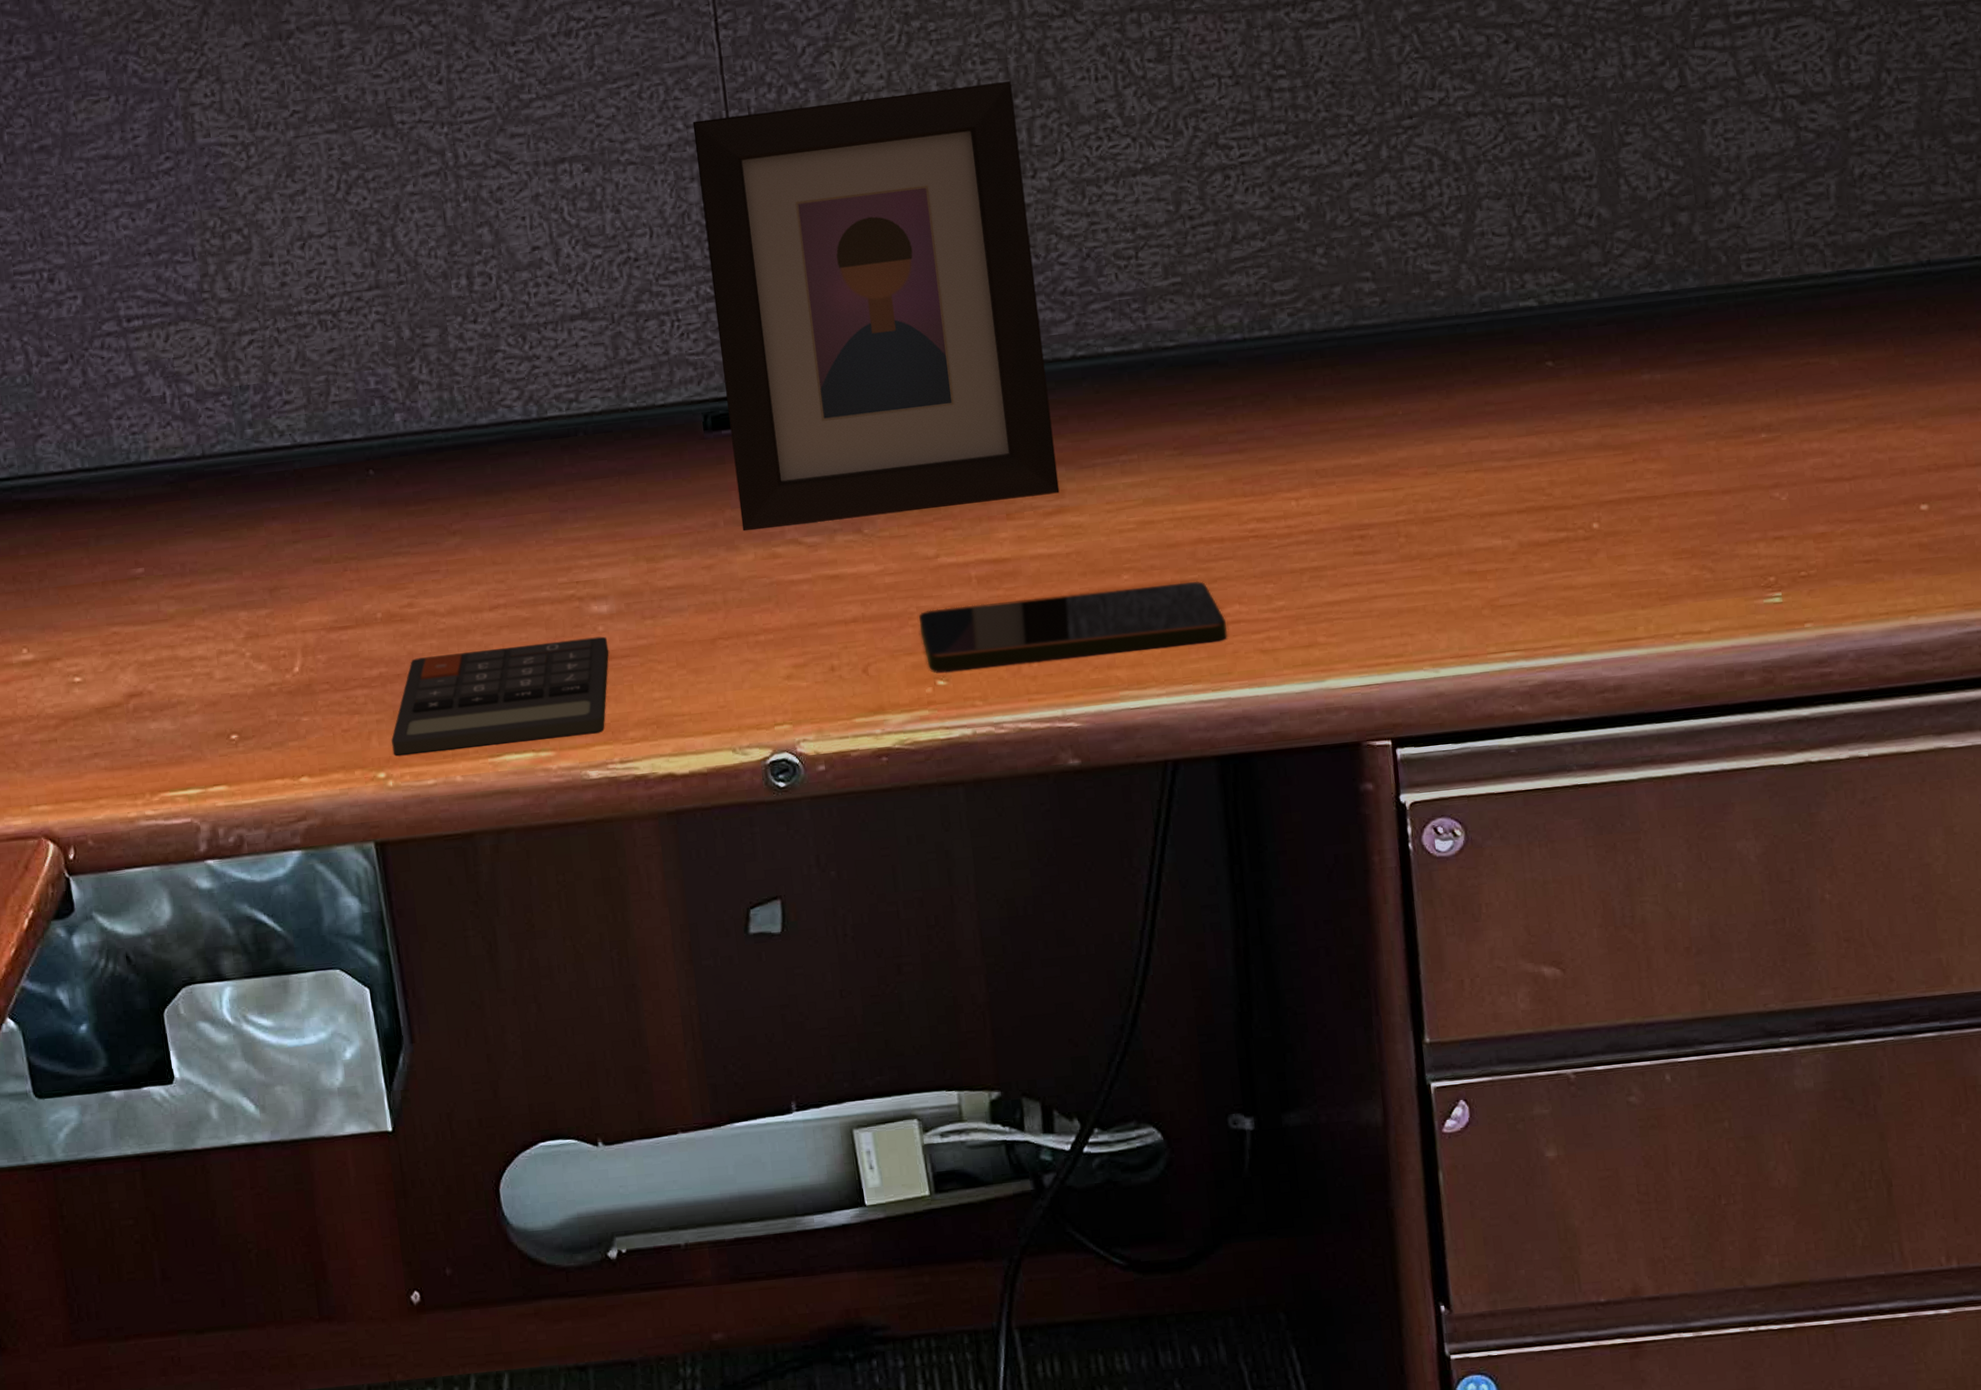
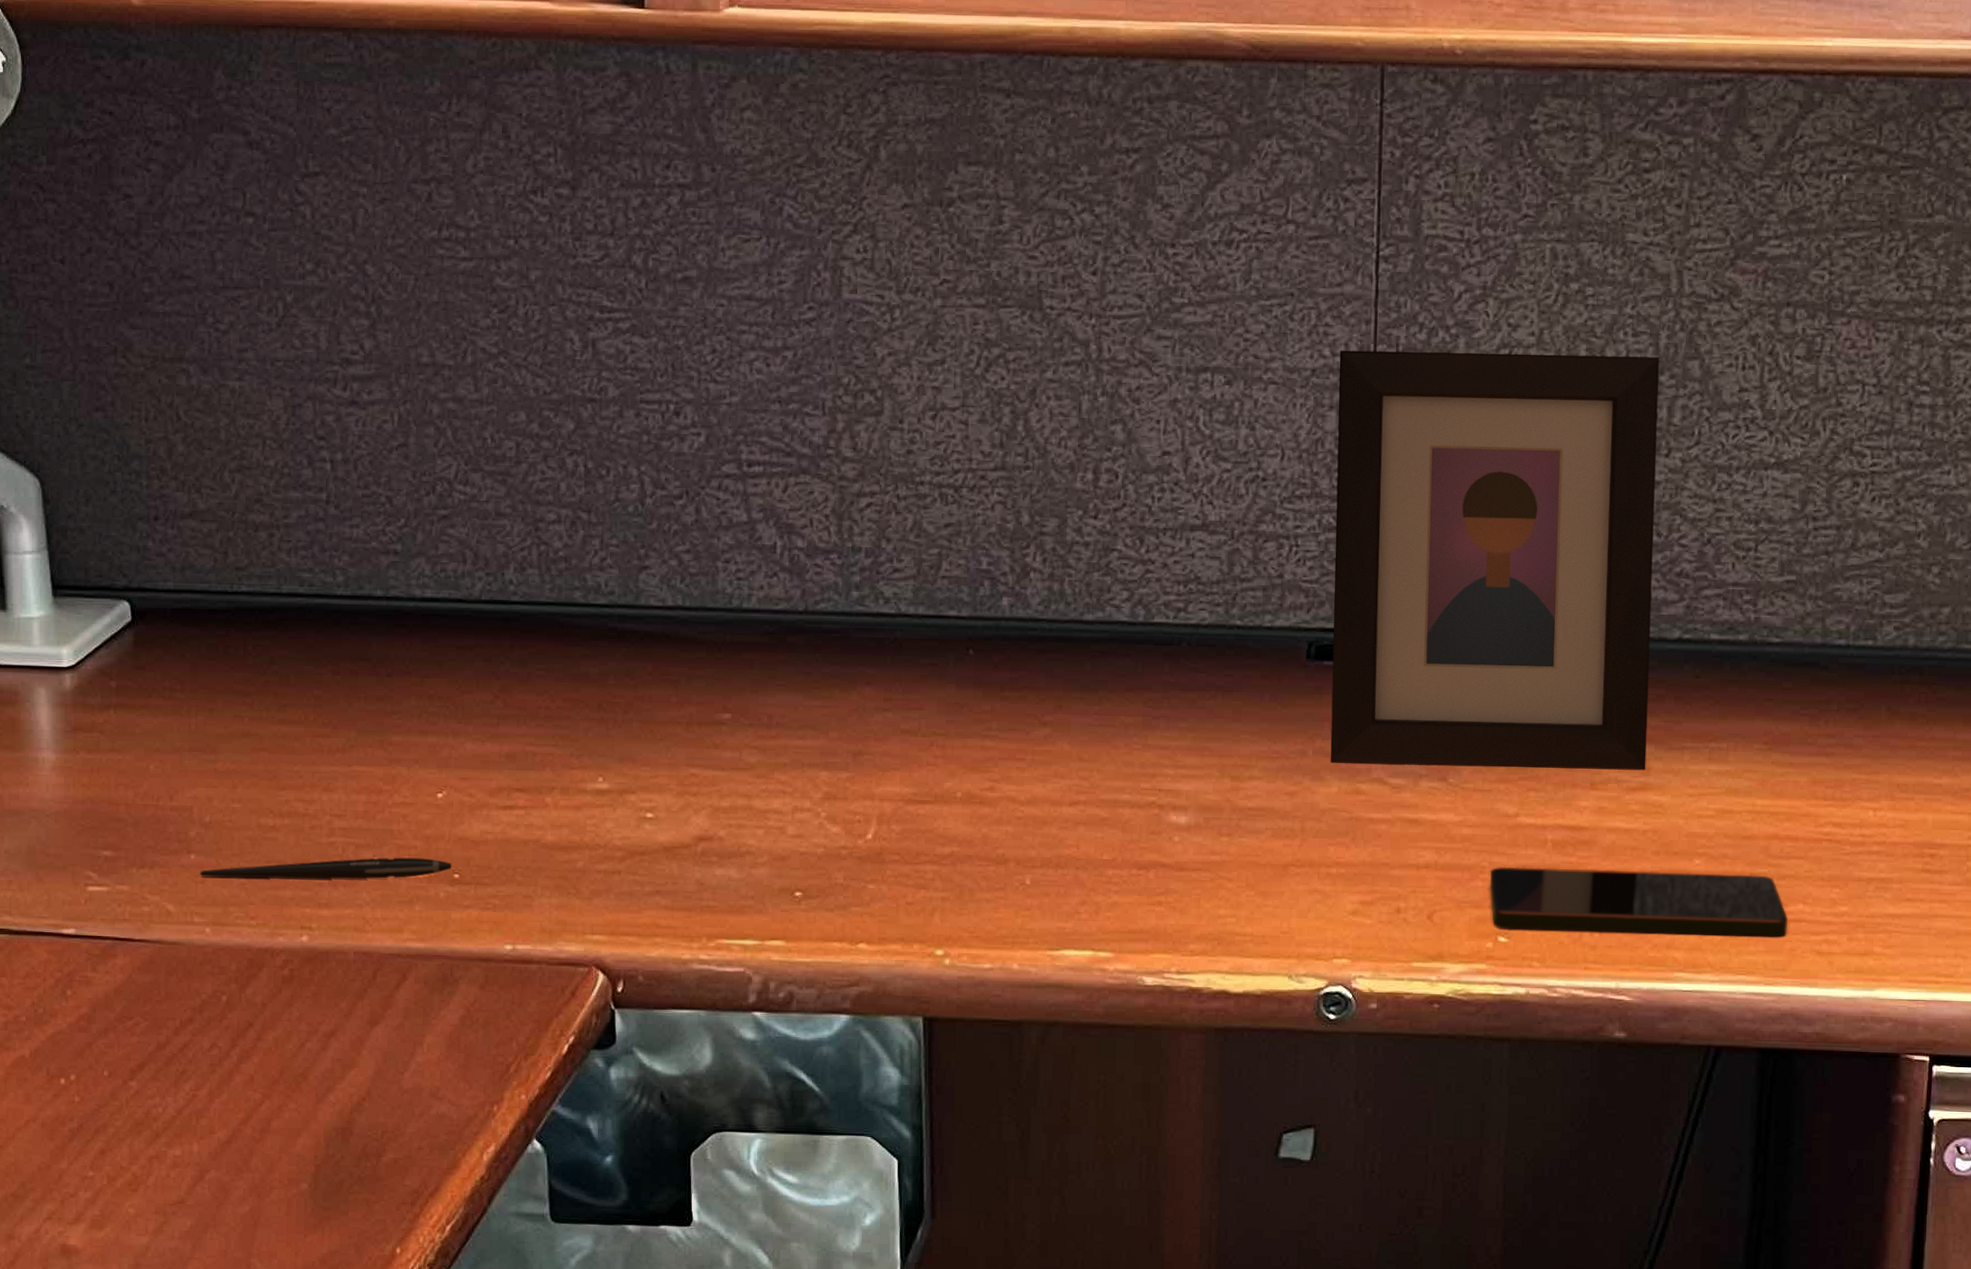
calculator: present [391,636,609,756] -> none [954,842,1182,941]

